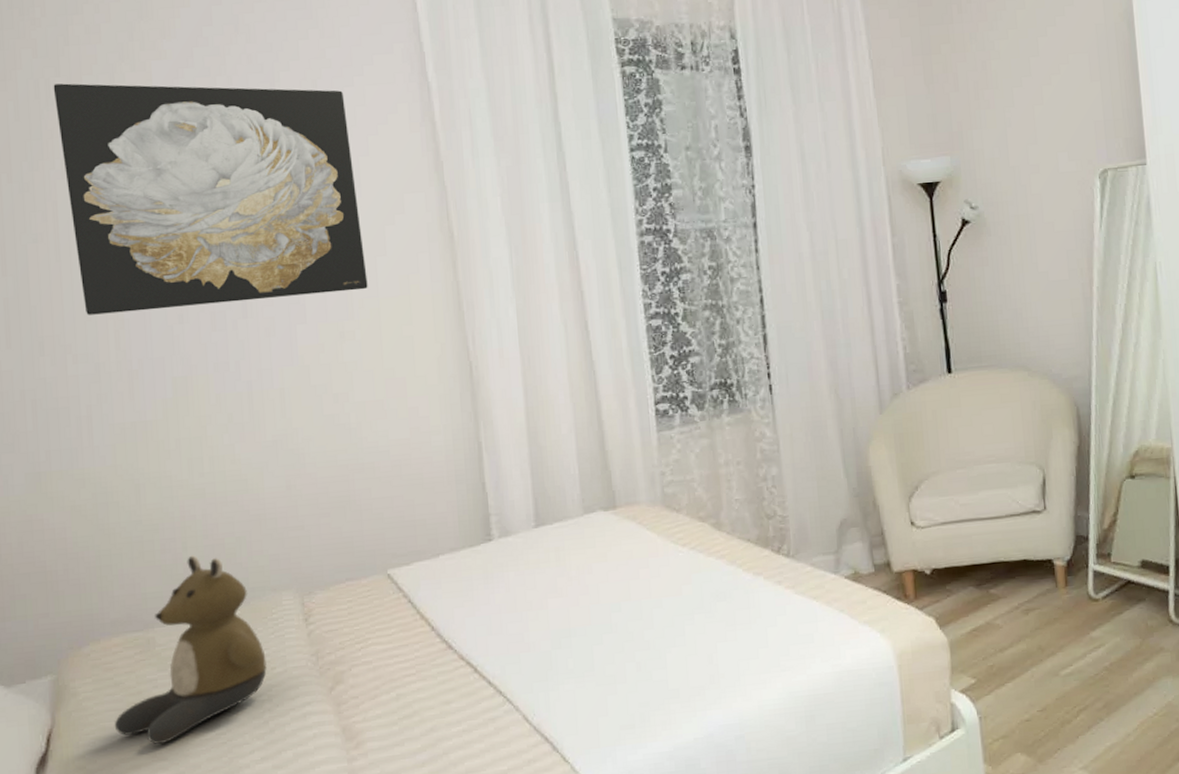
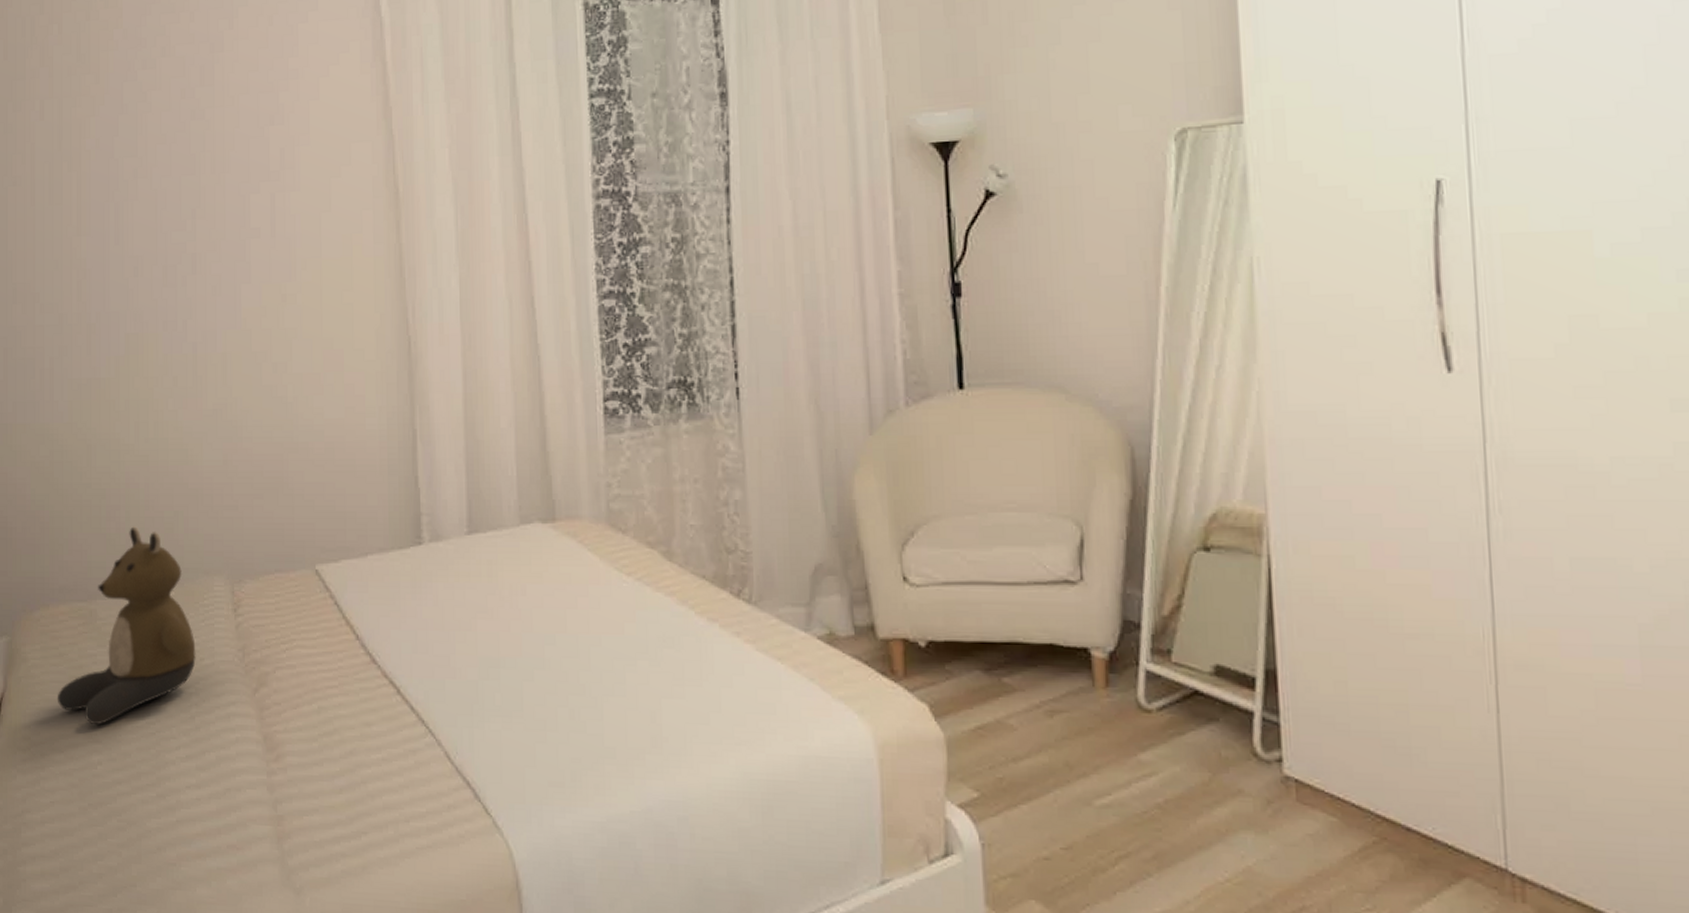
wall art: present [53,83,368,315] -> none [37,21,311,263]

